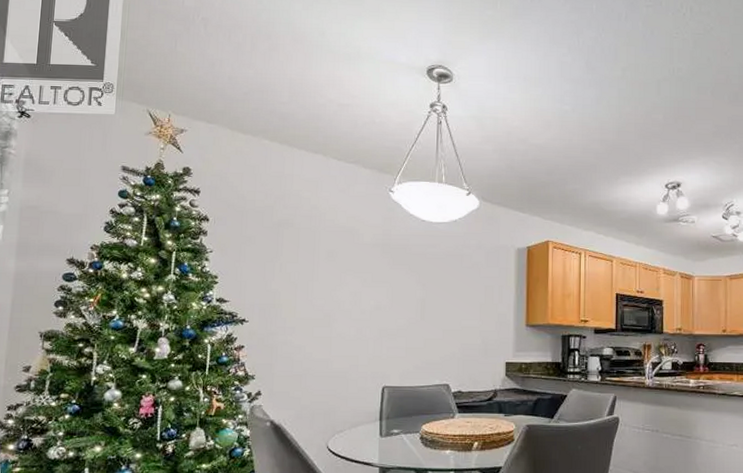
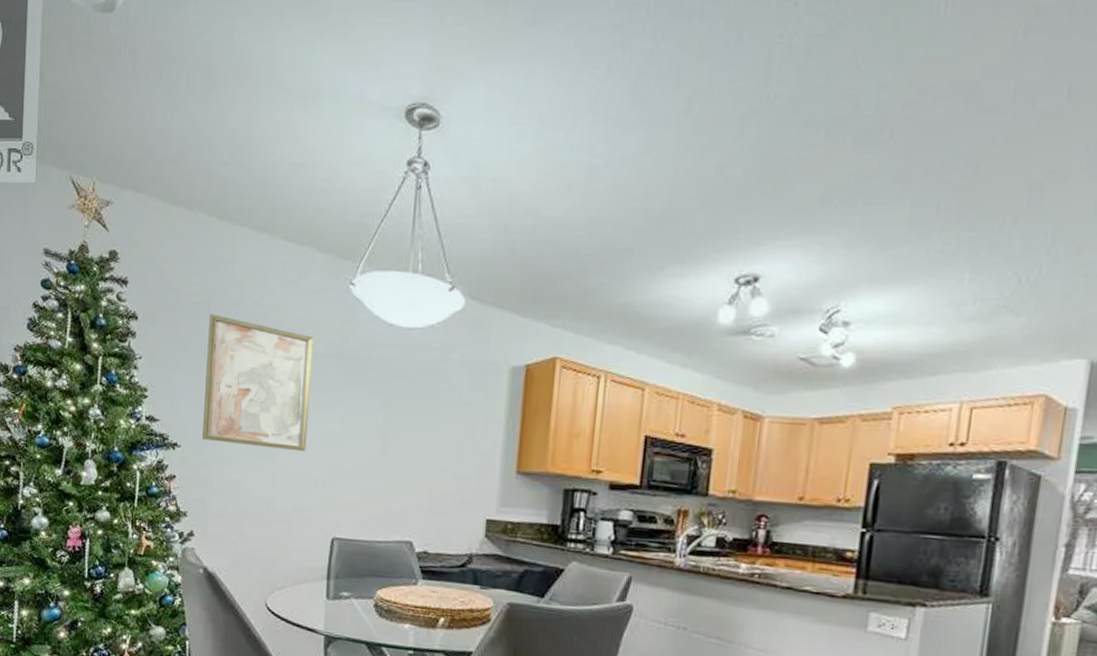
wall art: none [268,216,362,320] -> present [202,314,314,452]

